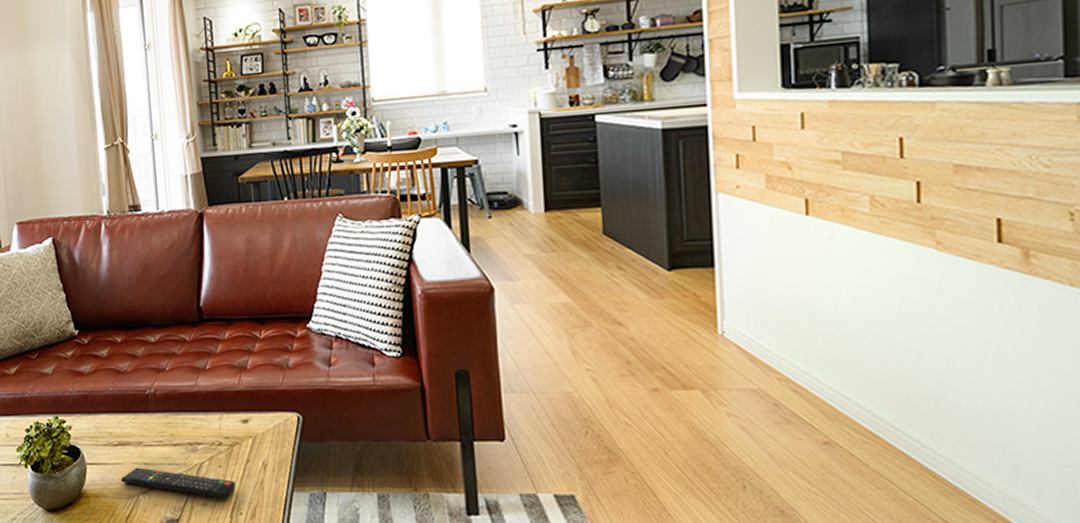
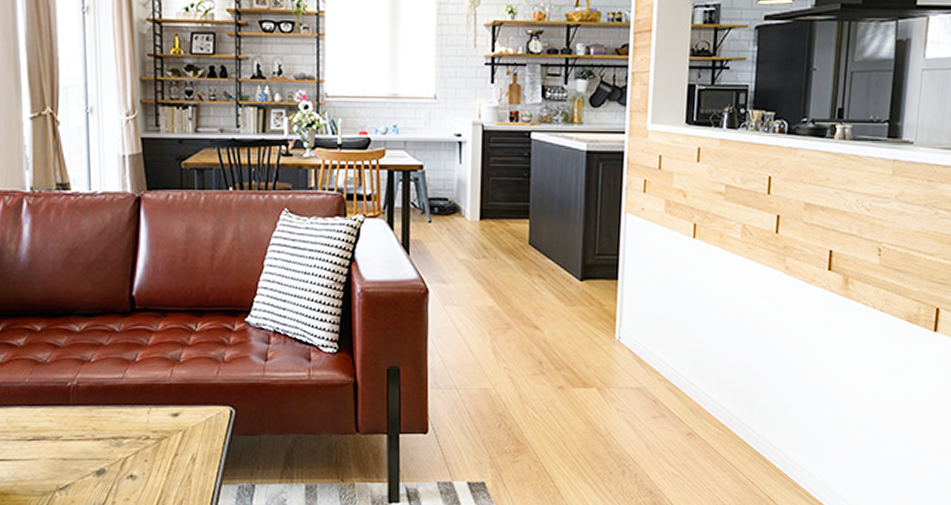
remote control: present [120,467,236,498] -> none [34,463,162,493]

